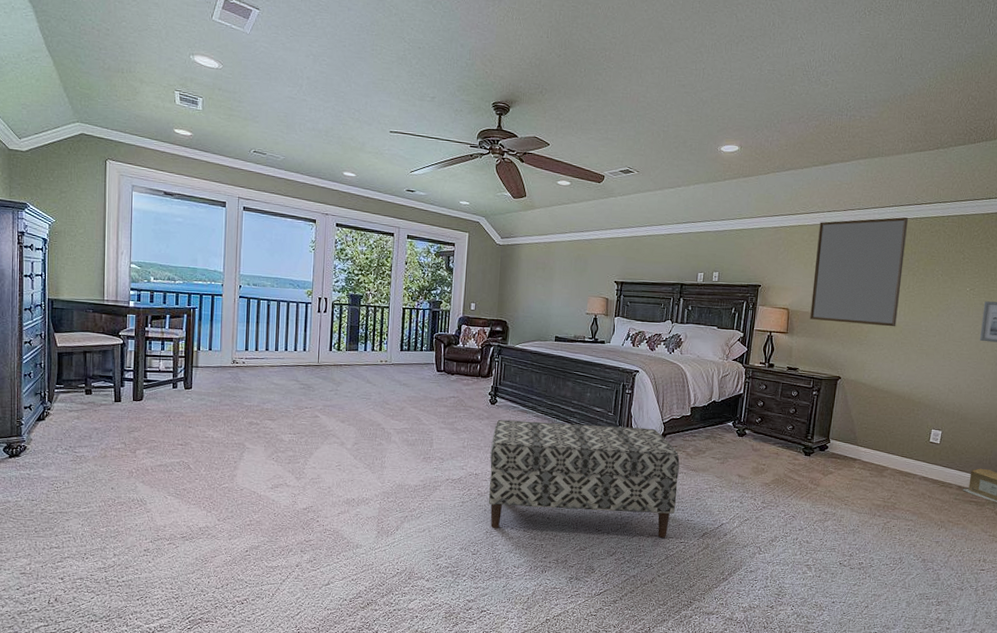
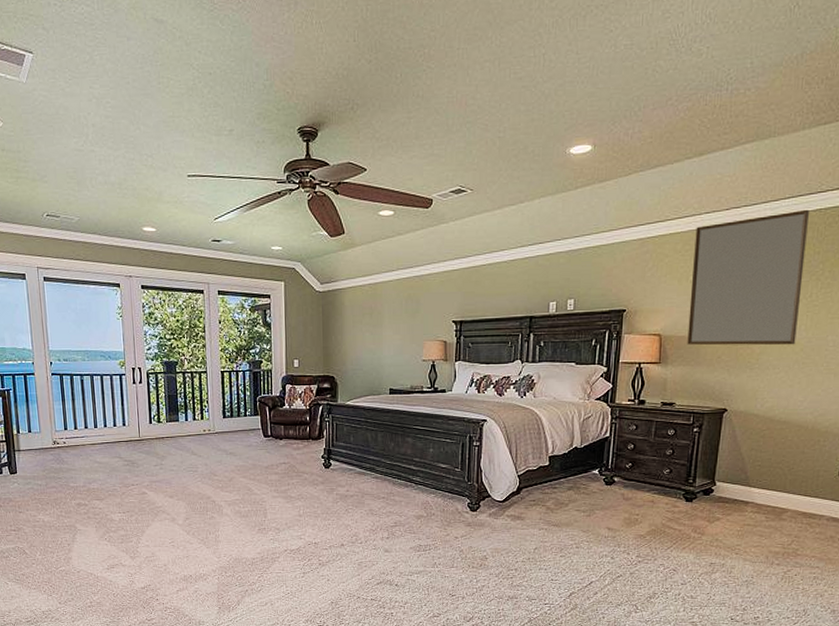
bench: present [489,419,680,538] -> none [328,482,539,600]

